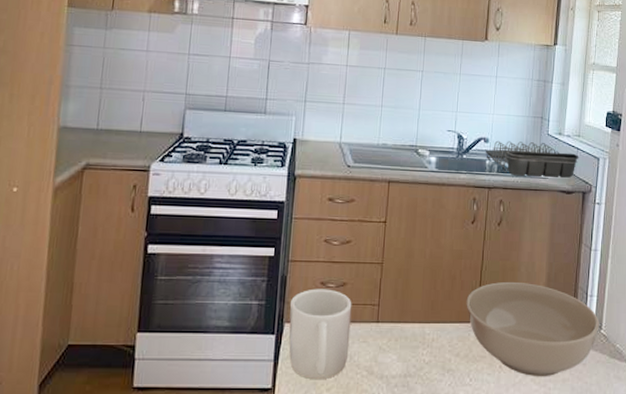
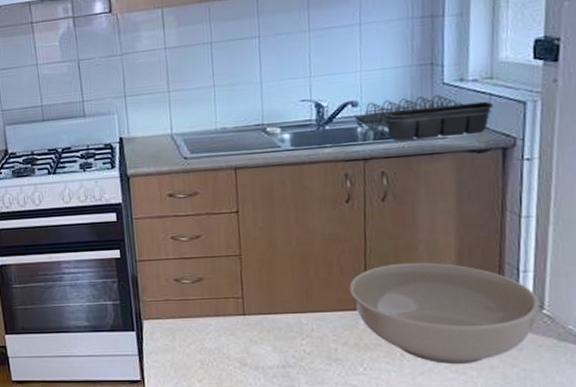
mug: present [289,288,352,380] -> none [145,285,217,372]

